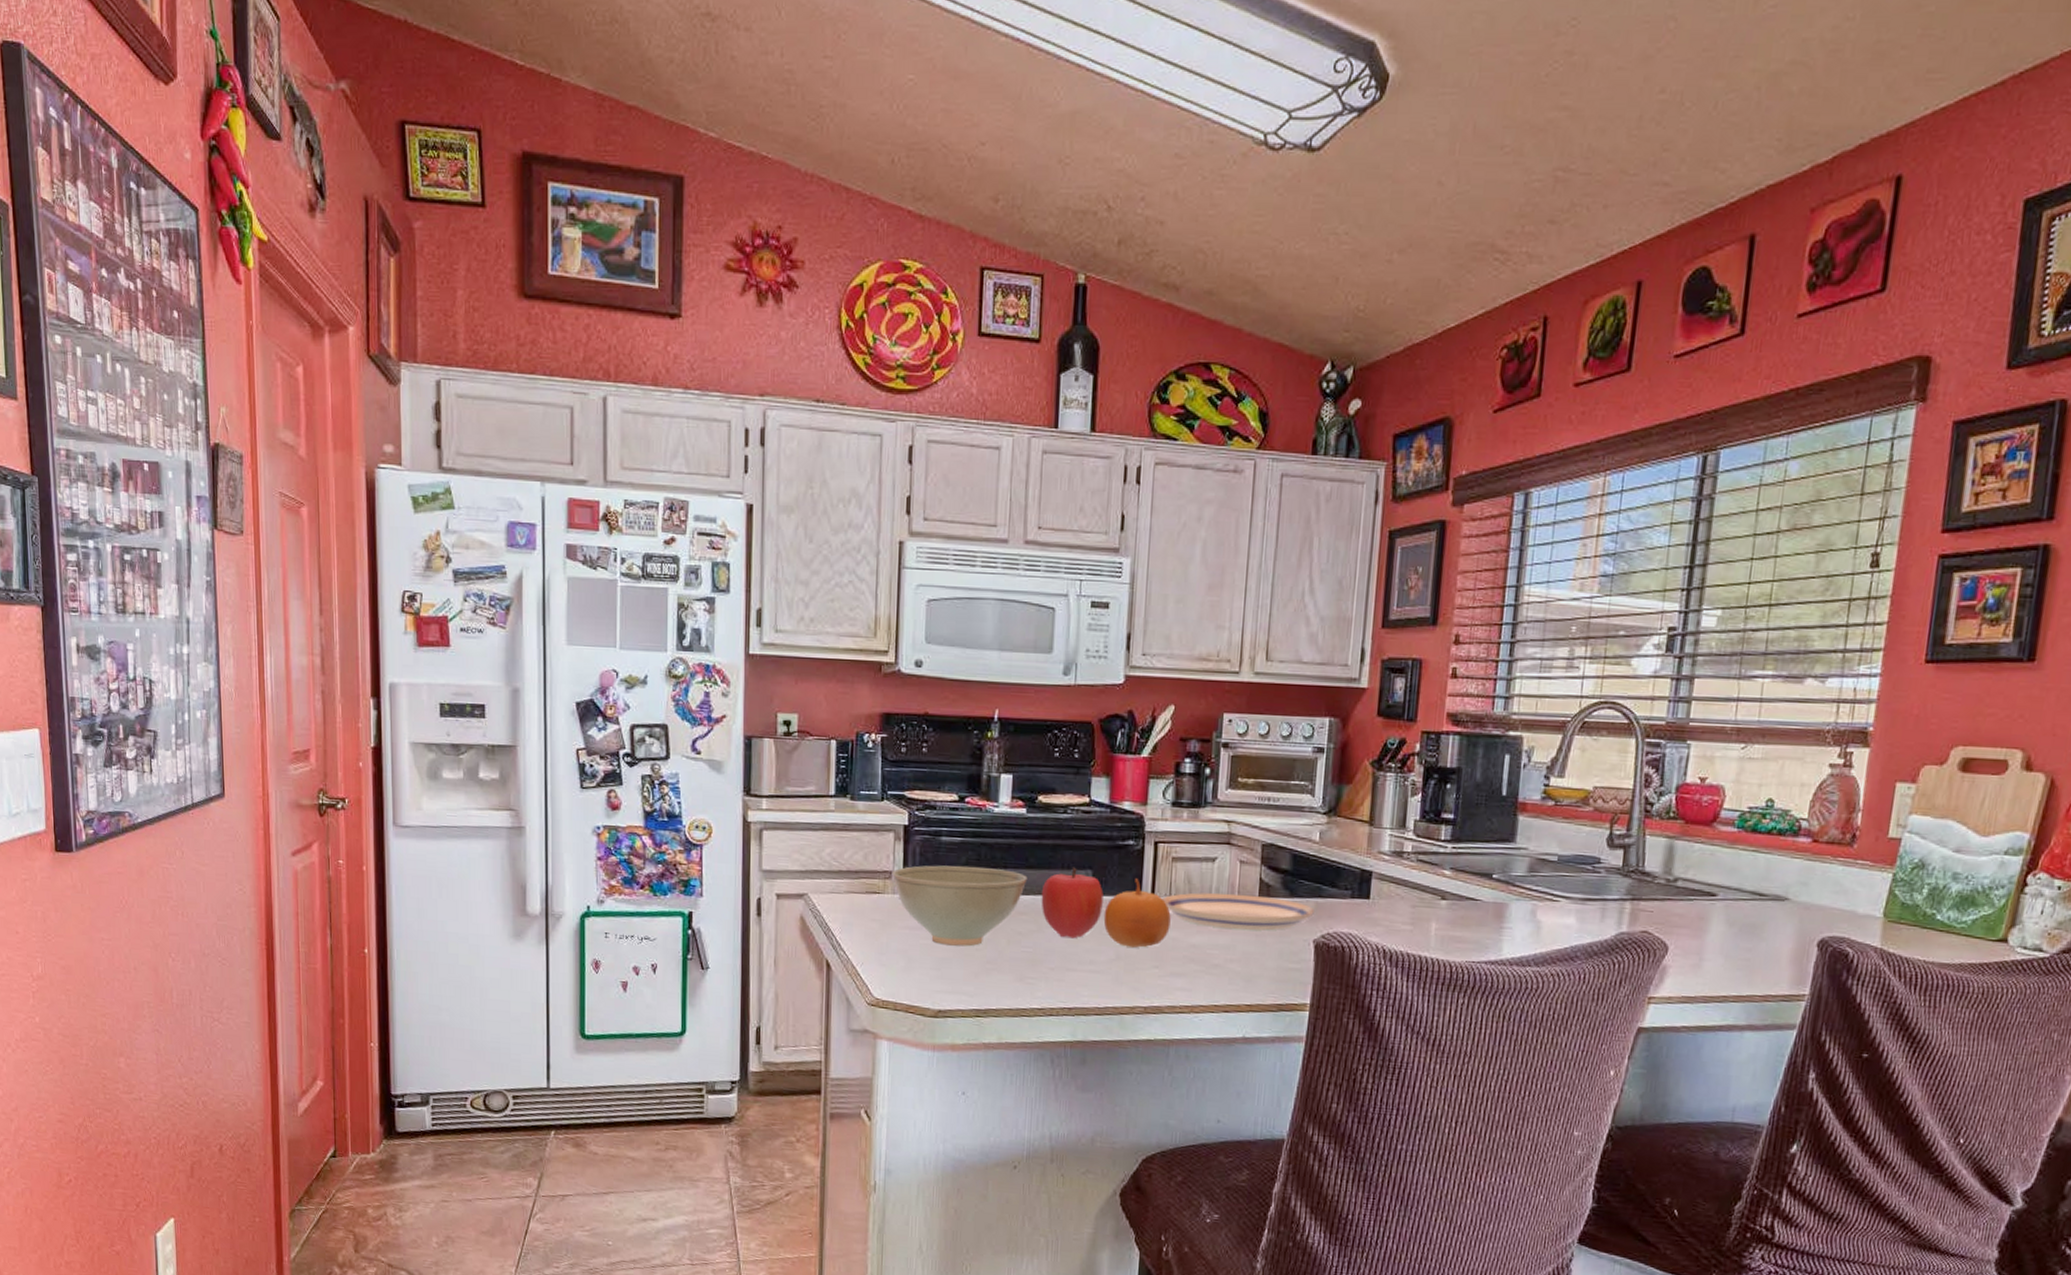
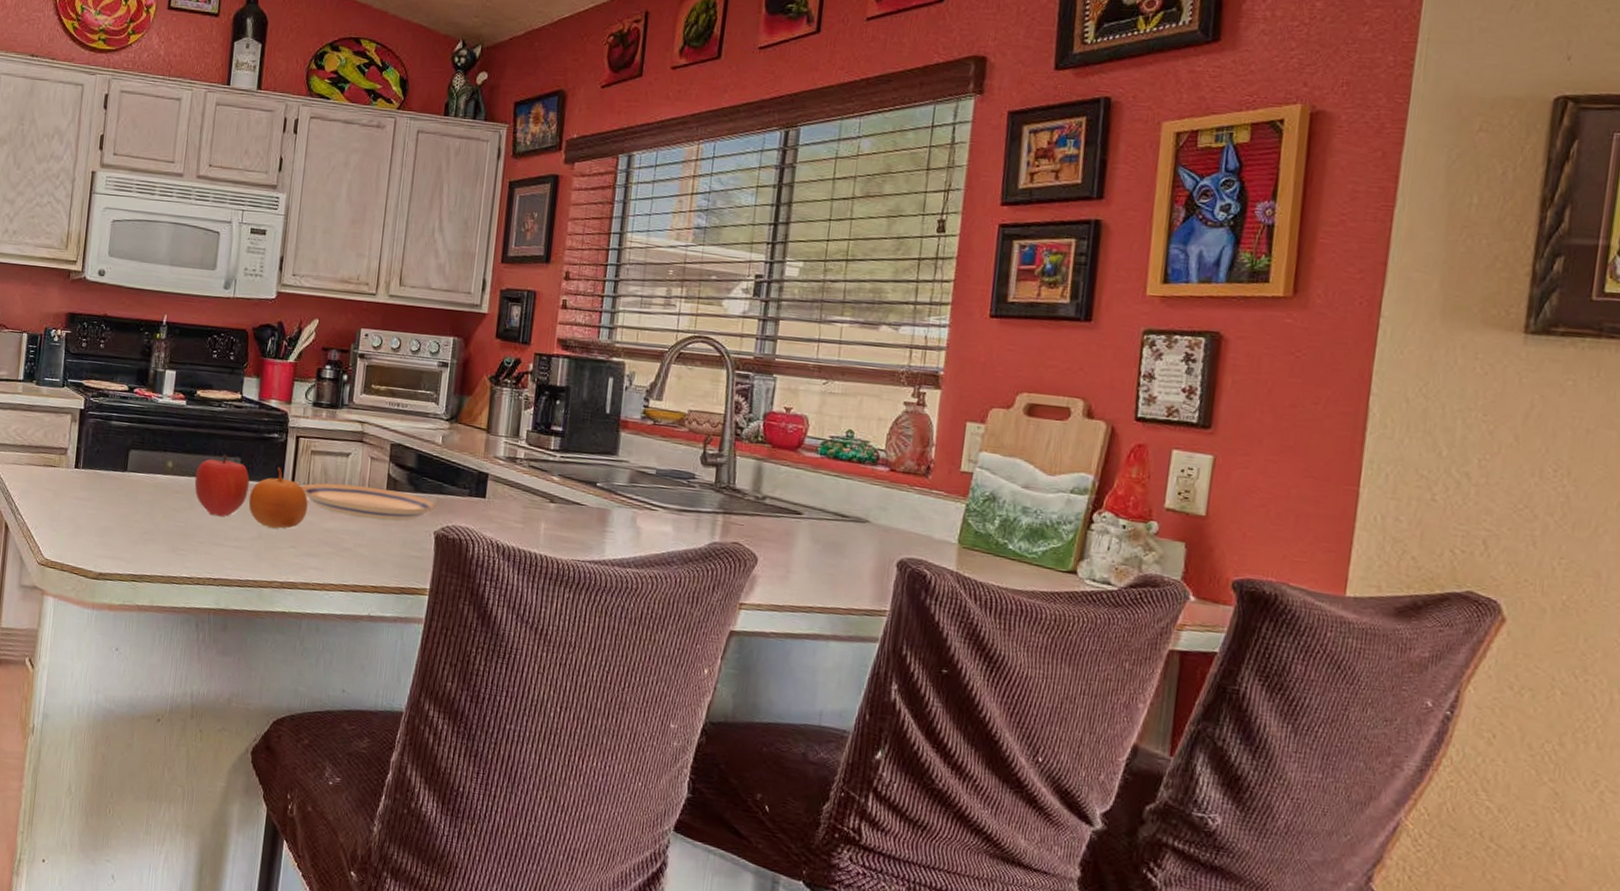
bowl: present [891,865,1028,947] -> none [66,445,184,518]

